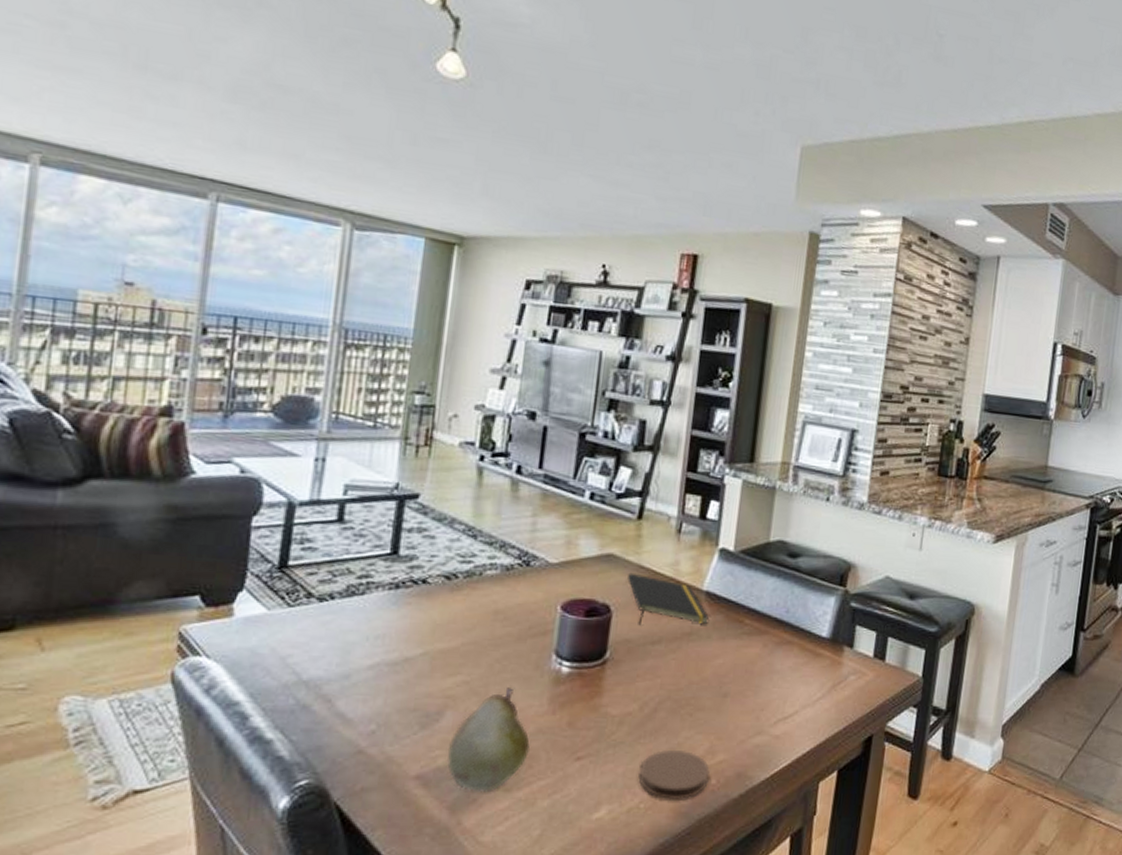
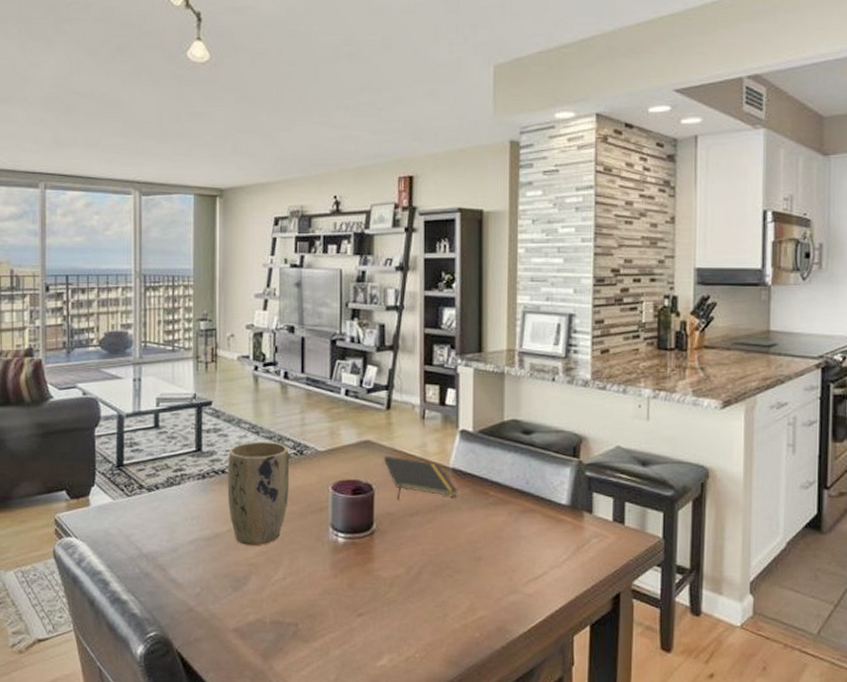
plant pot: none [426,547,513,674] -> present [227,442,290,546]
fruit: present [447,687,531,791] -> none [257,556,320,642]
coaster: present [638,749,710,801] -> none [412,606,473,651]

